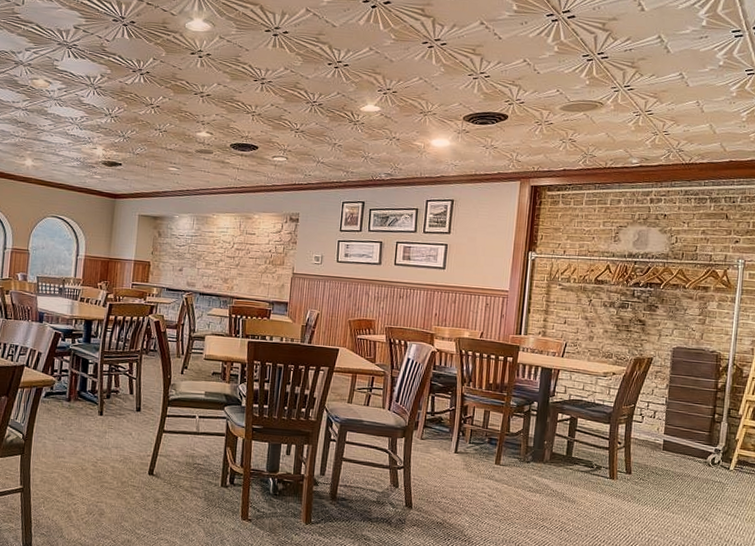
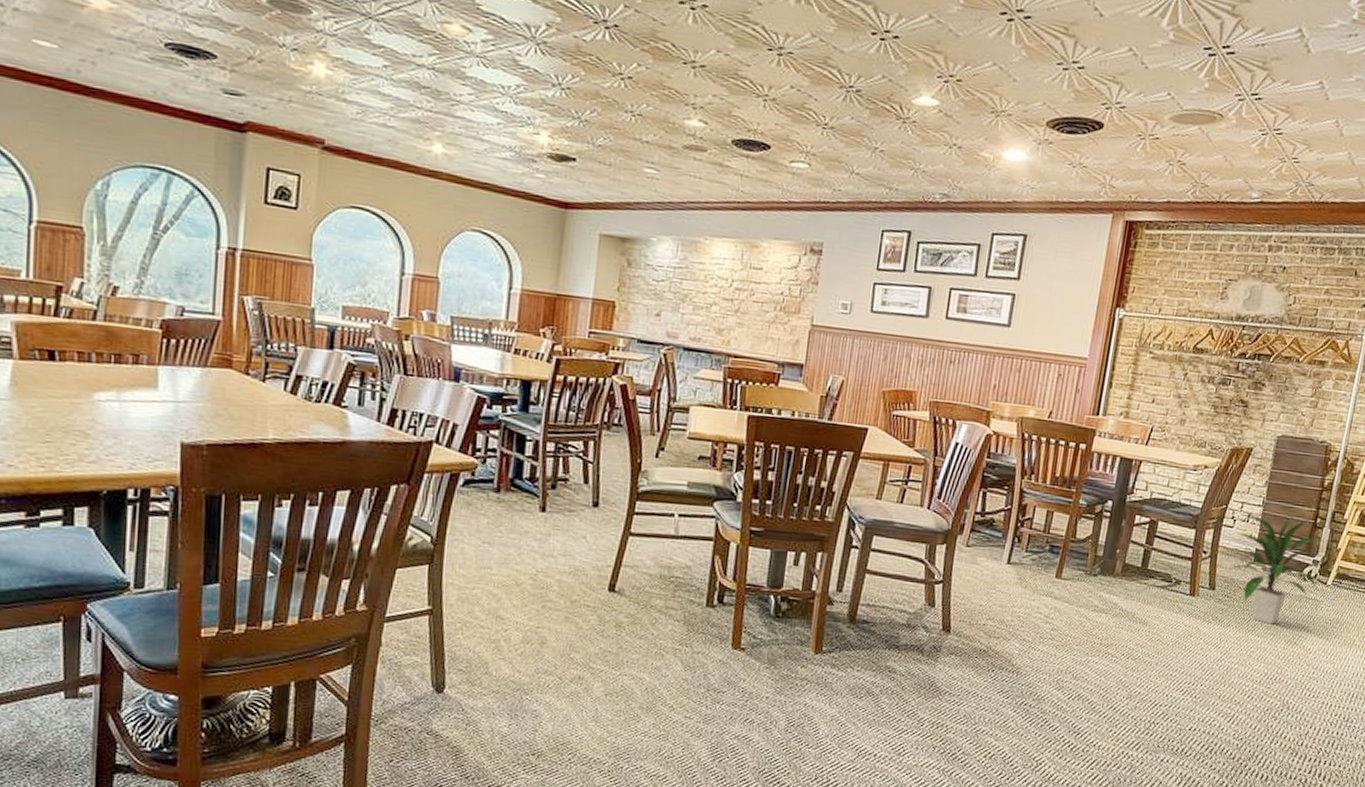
indoor plant: none [643,410,724,503] -> present [1230,513,1324,625]

